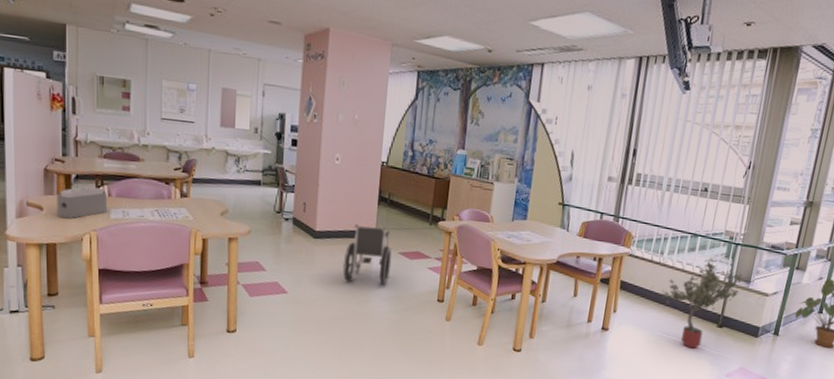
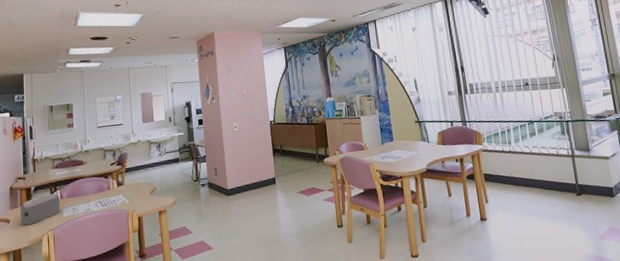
wheelchair: present [342,224,392,286] -> none [253,173,294,228]
potted tree: present [661,257,742,349] -> none [520,137,584,220]

